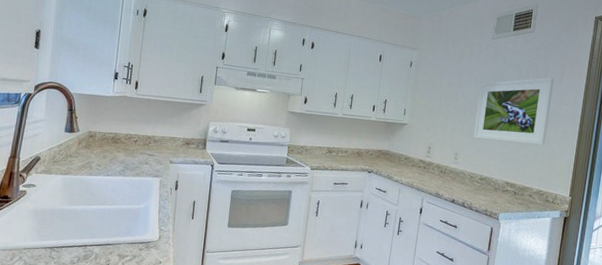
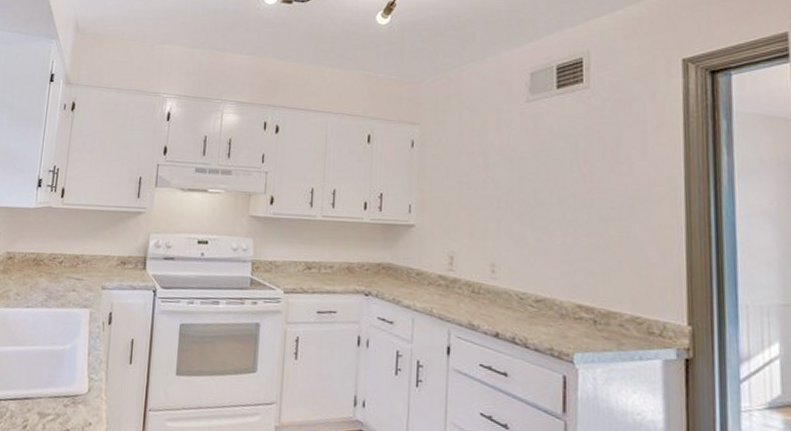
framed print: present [473,77,555,146] -> none [516,148,633,248]

